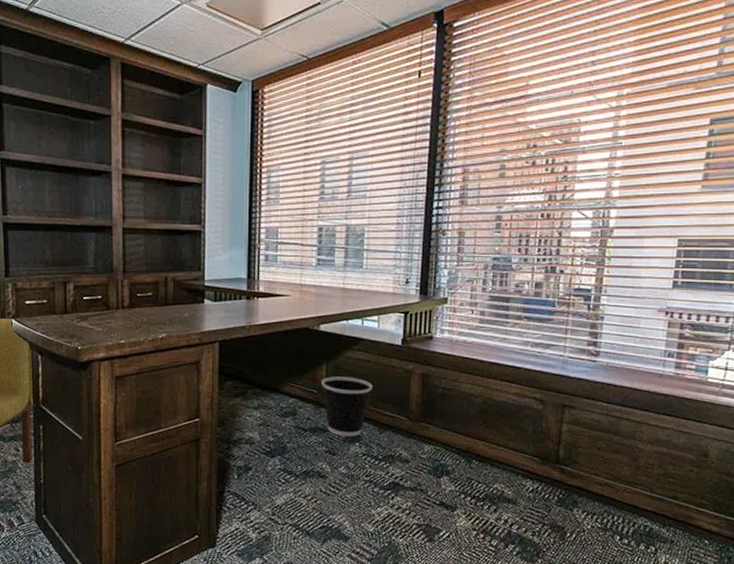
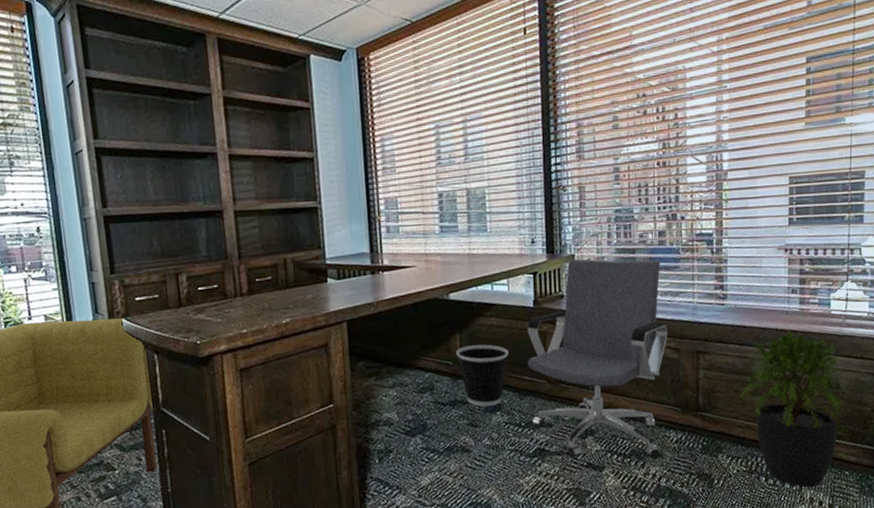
office chair: none [390,303,535,506] -> present [527,259,668,460]
potted plant: none [602,393,719,552] -> present [738,330,850,488]

